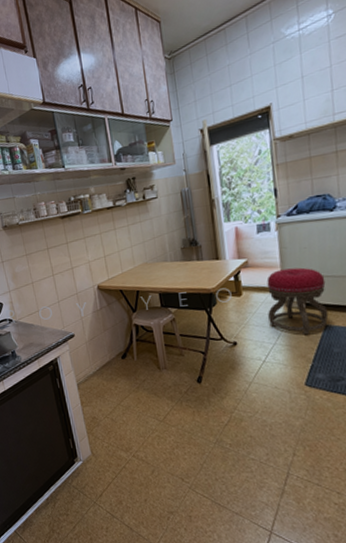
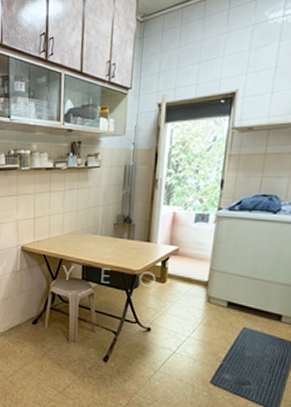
stool: present [266,267,329,335] -> none [187,263,253,334]

